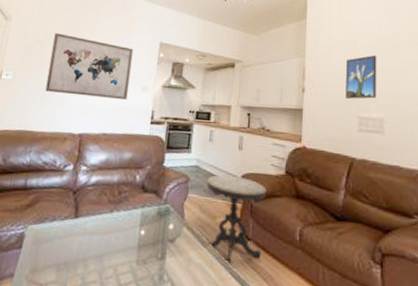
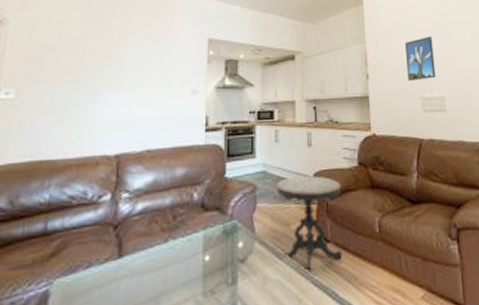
wall art: present [45,32,134,101] -> none [64,35,177,109]

